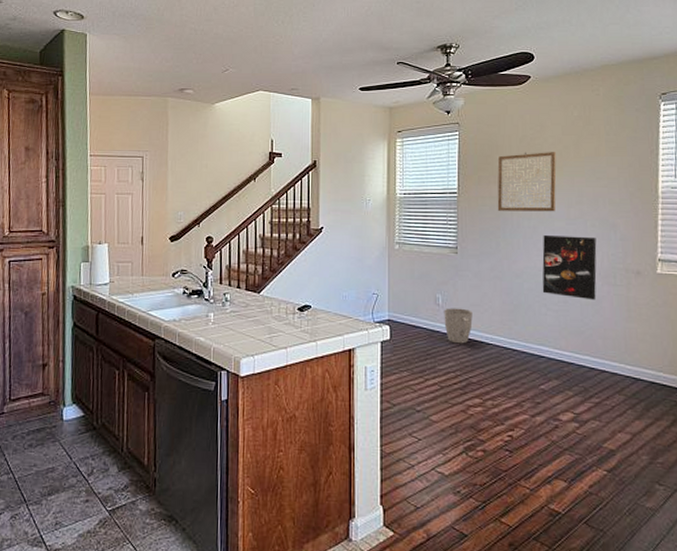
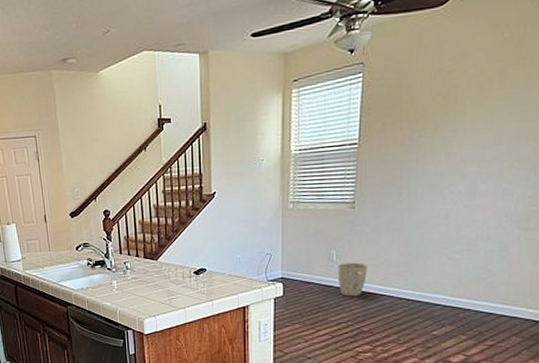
wall art: present [497,152,557,212] -> none [401,85,476,159]
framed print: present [542,234,597,300] -> none [444,179,513,247]

